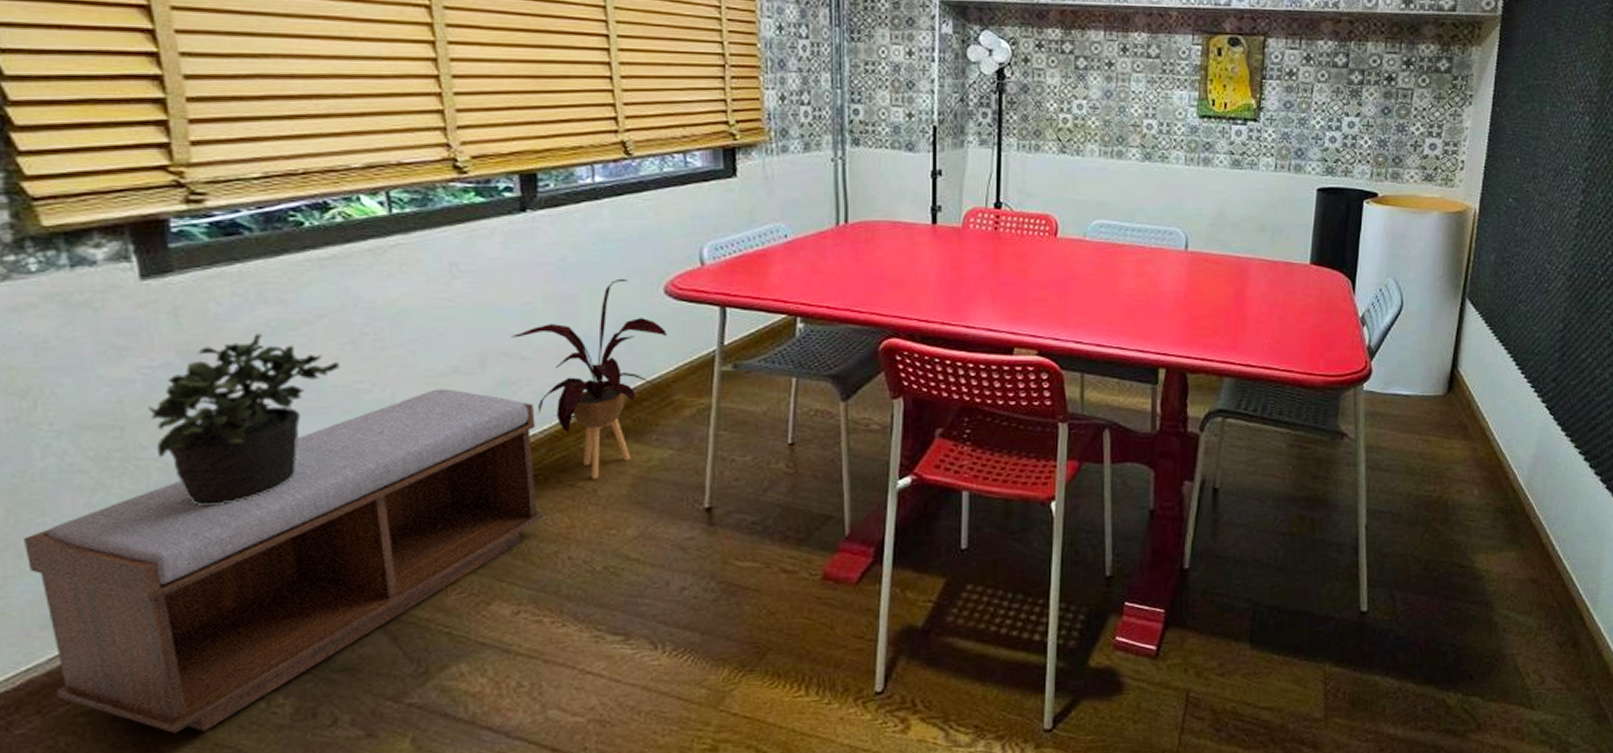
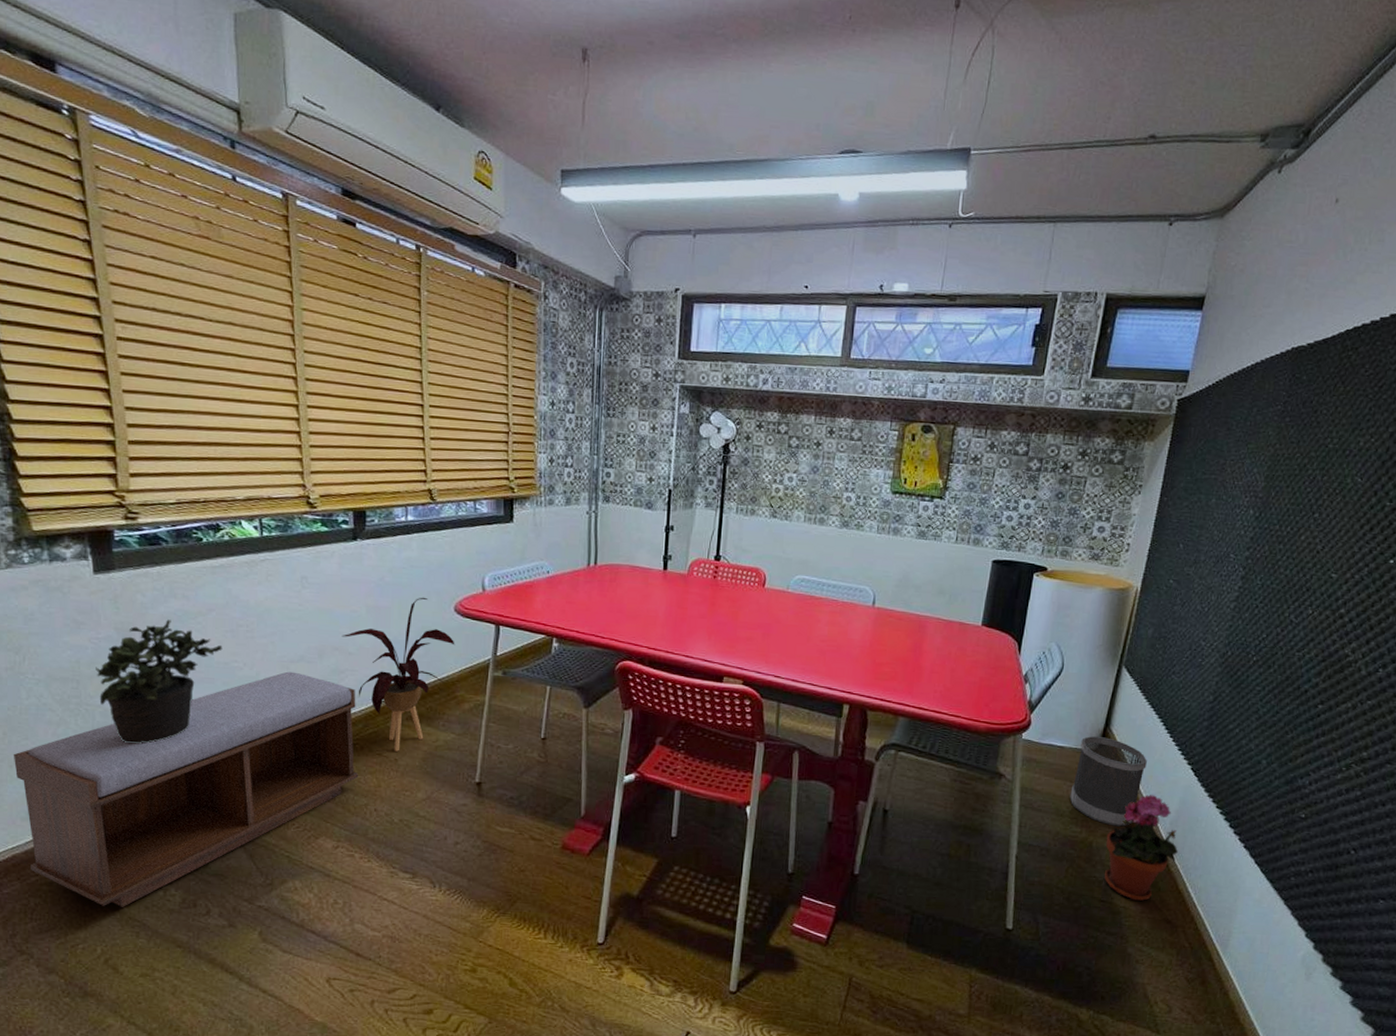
wastebasket: none [1420,379,1499,480] -> present [1070,735,1147,827]
potted plant: none [1462,440,1538,561] -> present [1104,794,1178,901]

